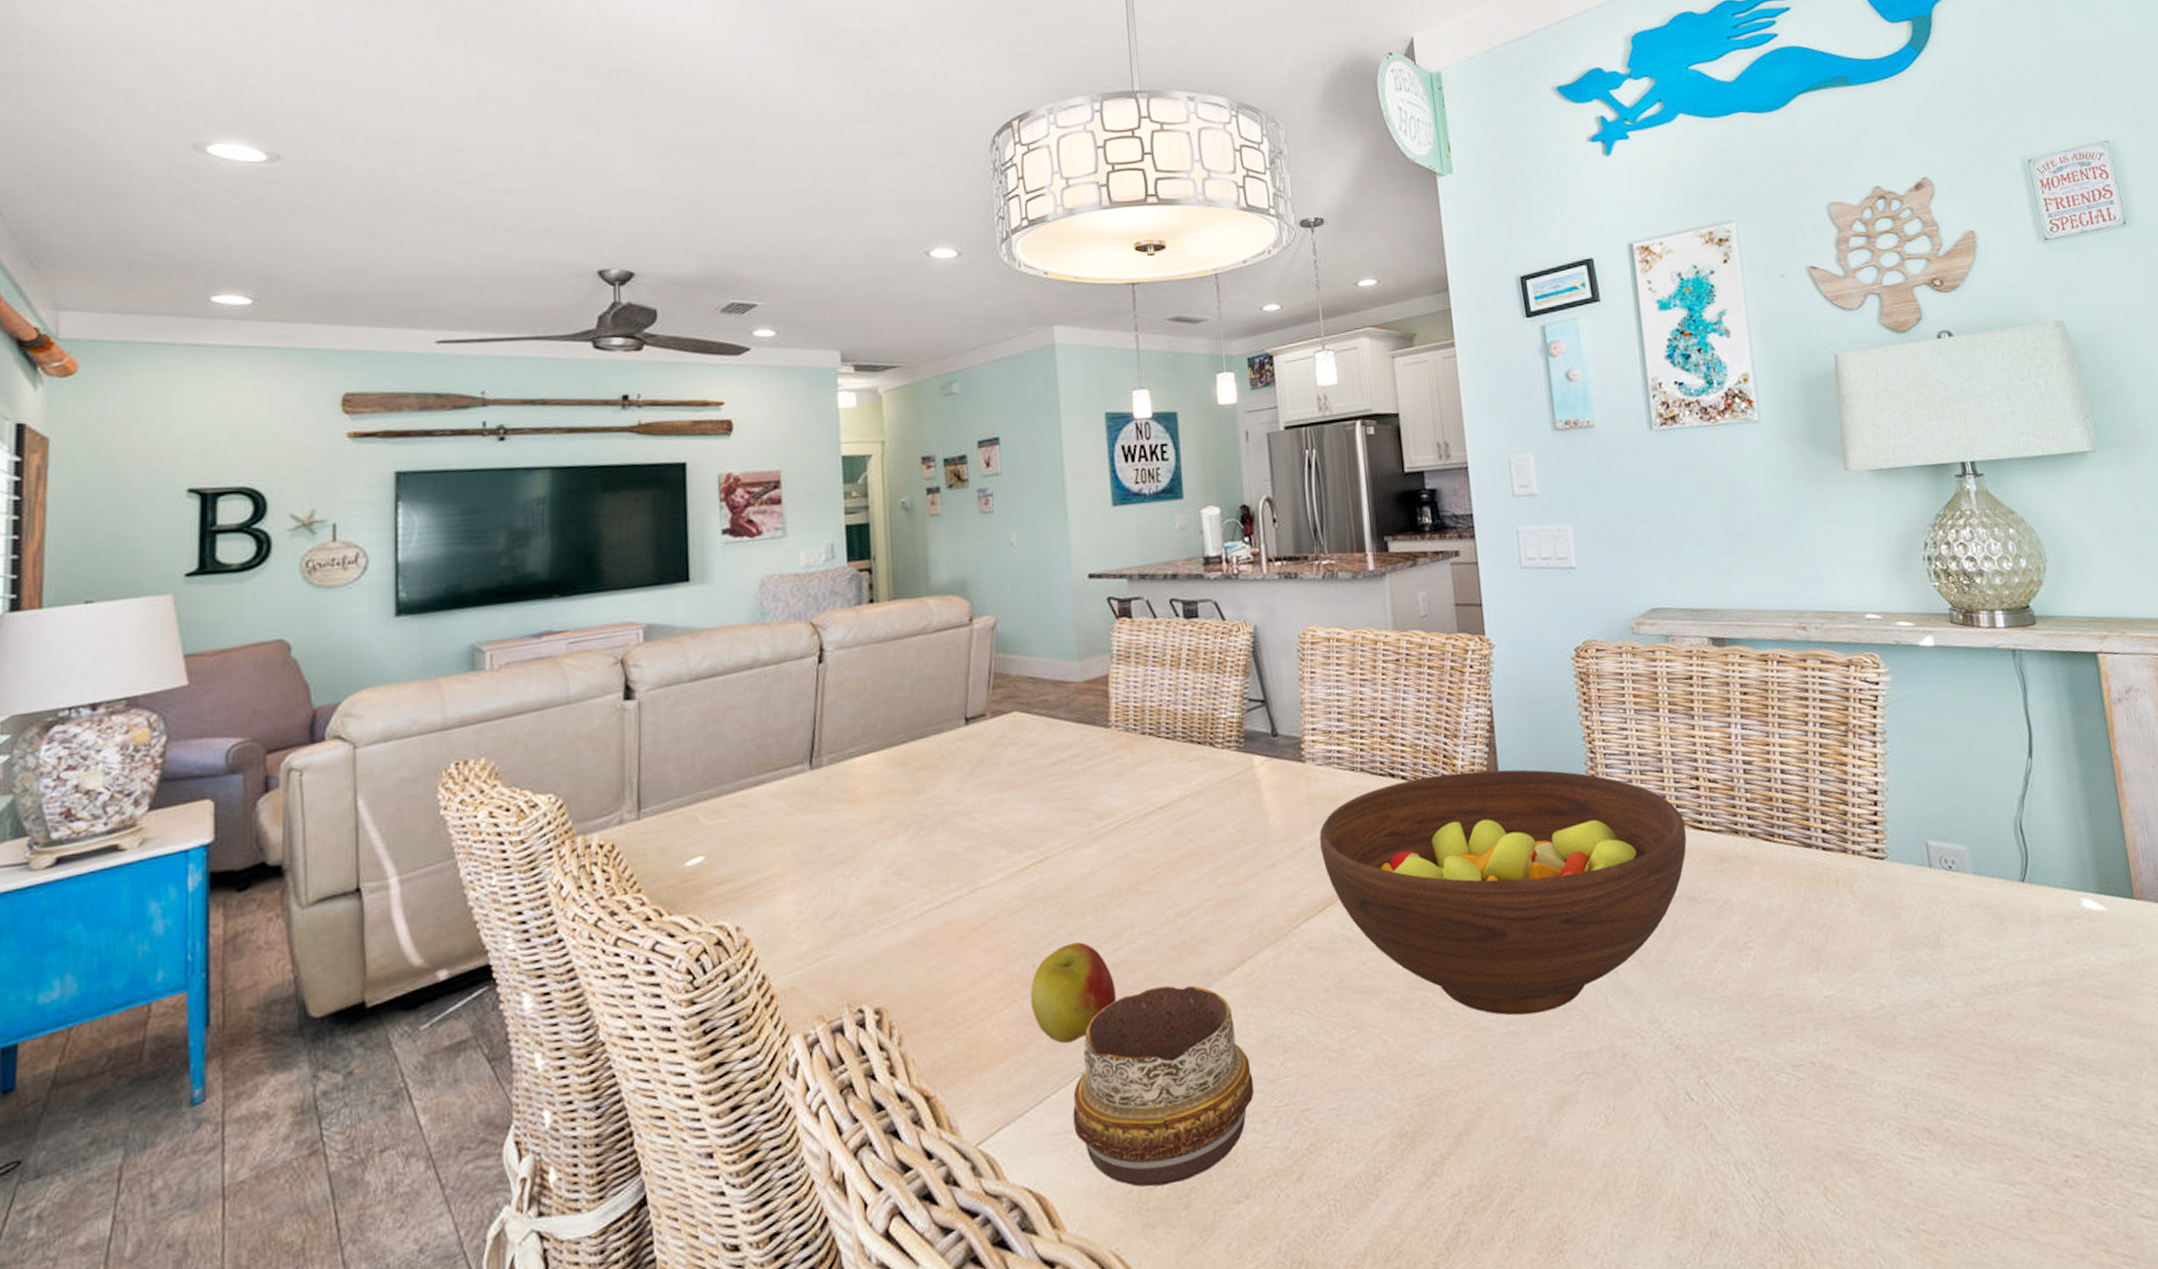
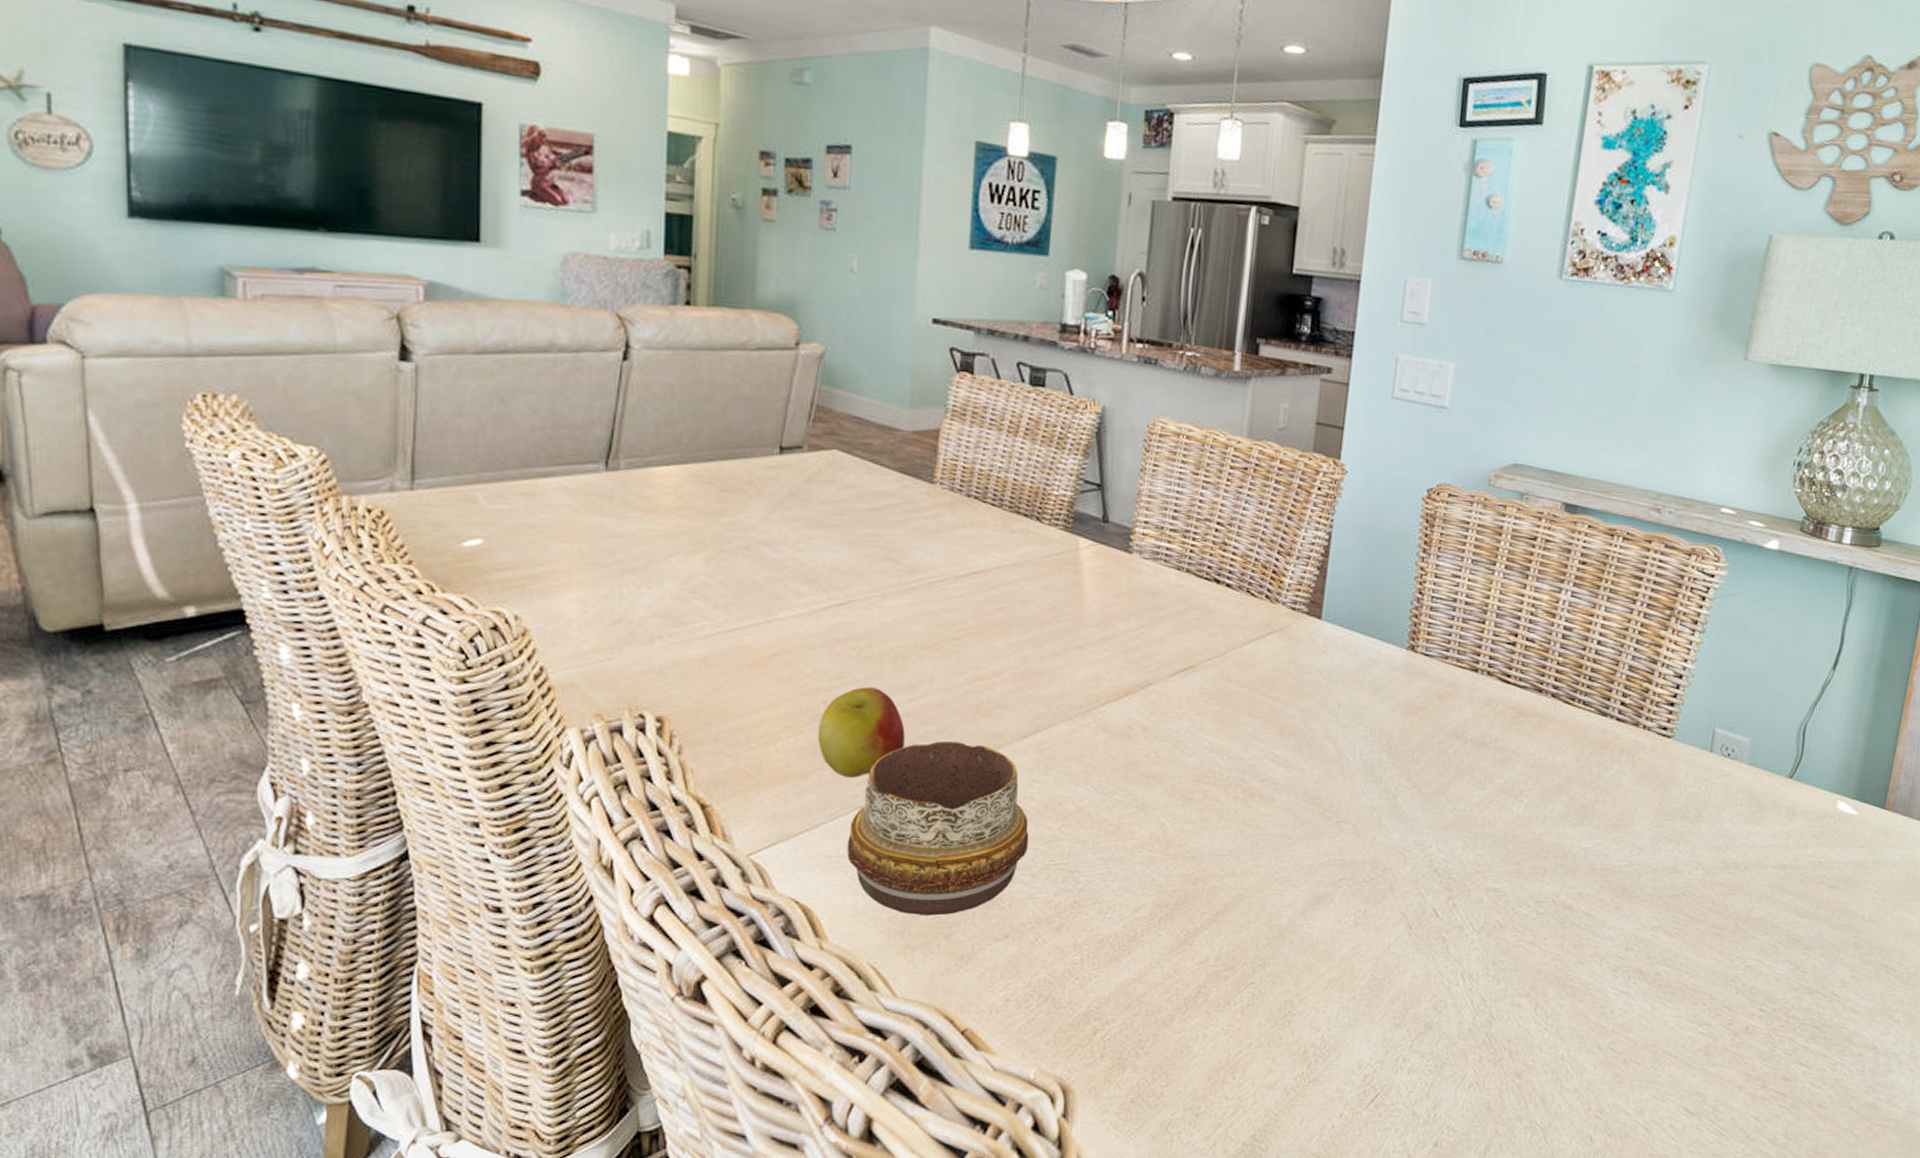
fruit bowl: present [1319,769,1687,1016] -> none [1131,588,1494,822]

